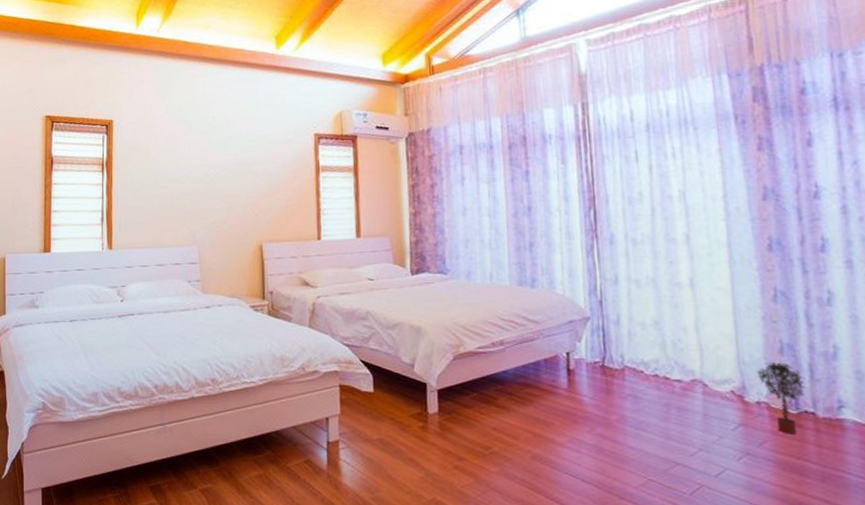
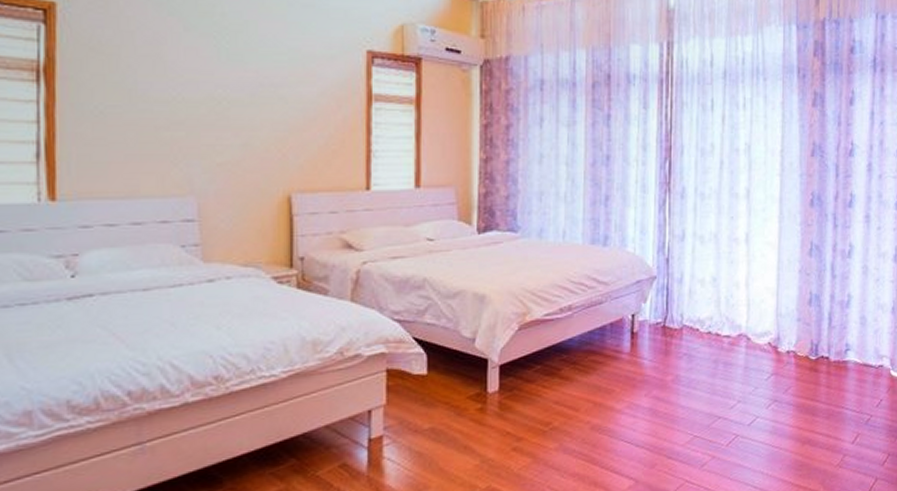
potted tree: present [756,362,807,434] -> none [789,313,825,379]

